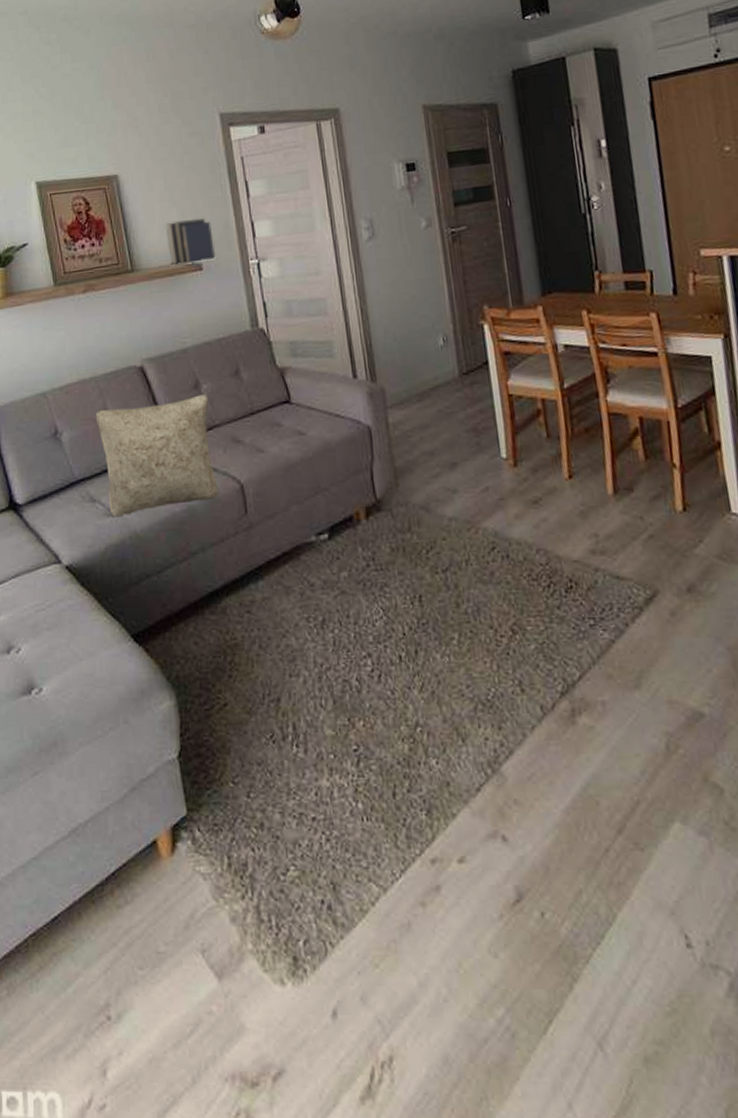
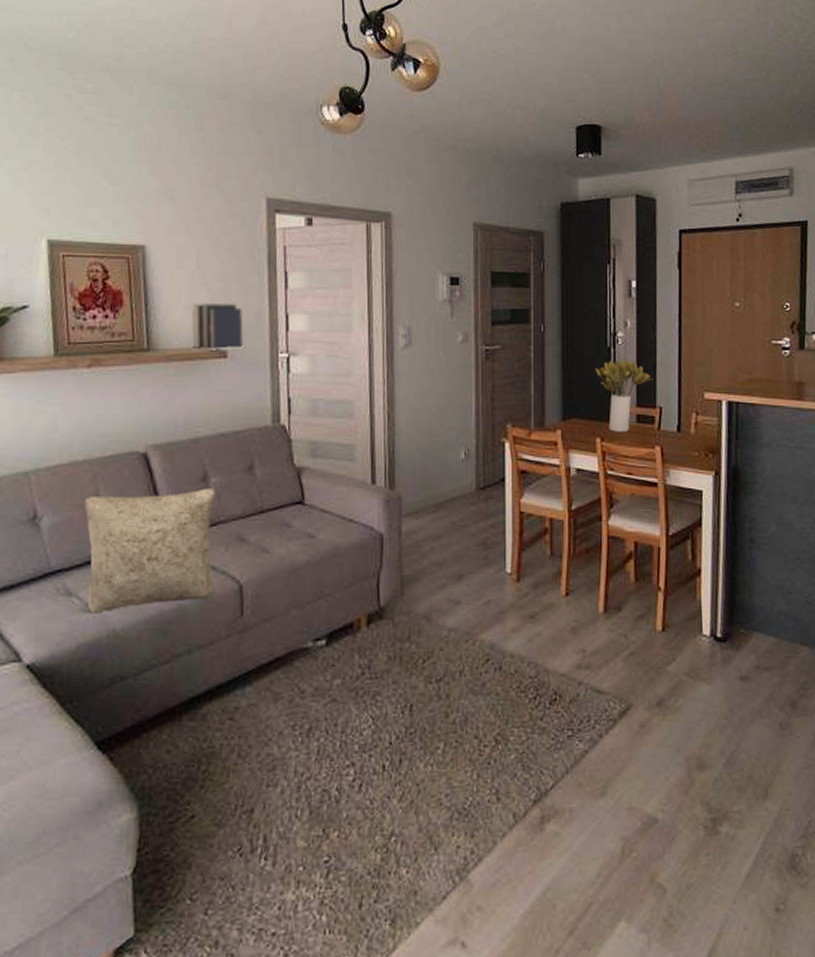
flower bouquet: none [571,223,638,303] -> present [595,358,653,432]

